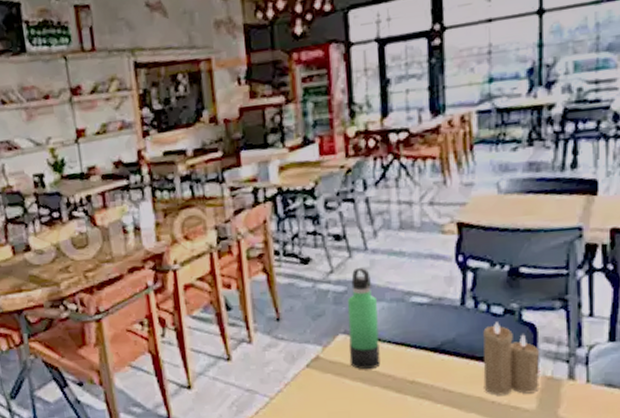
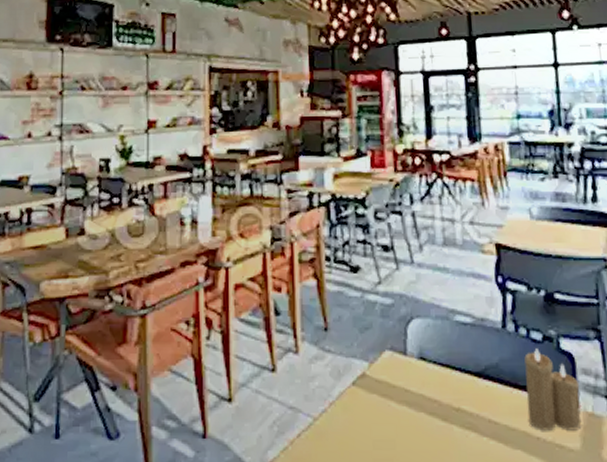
thermos bottle: present [347,267,380,370] -> none [394,280,426,392]

